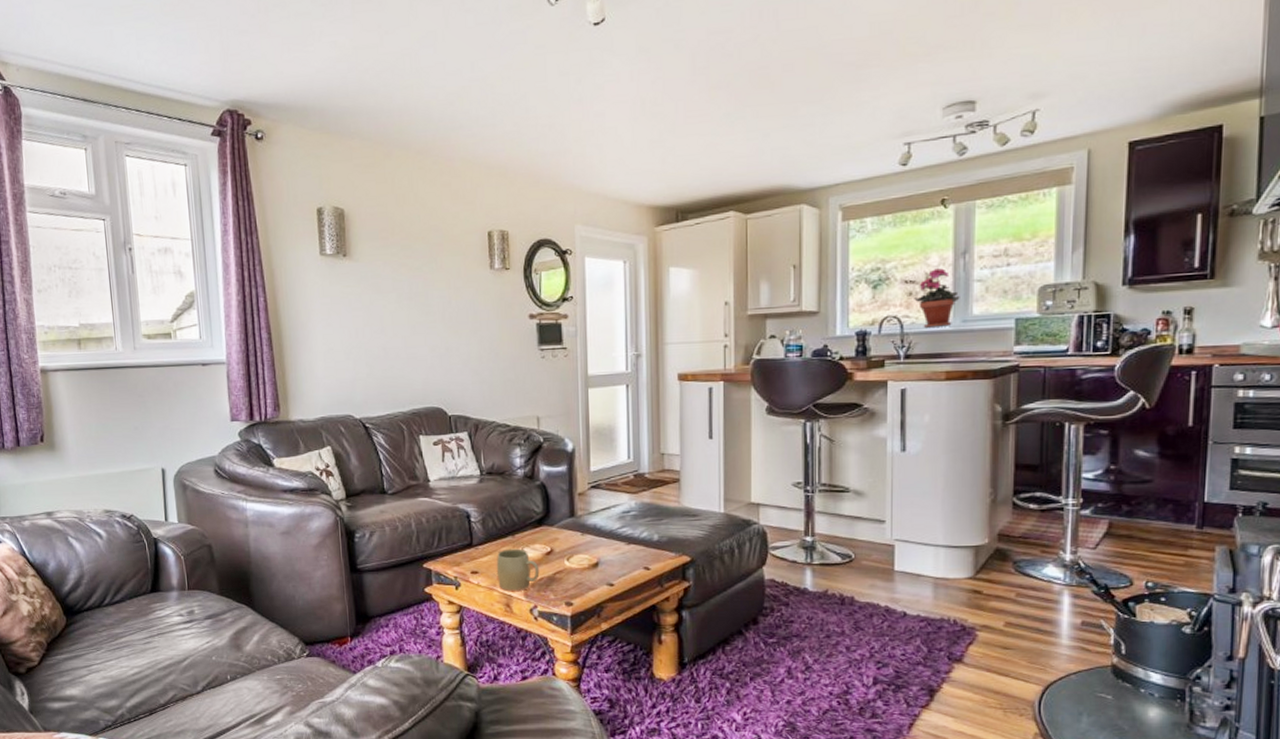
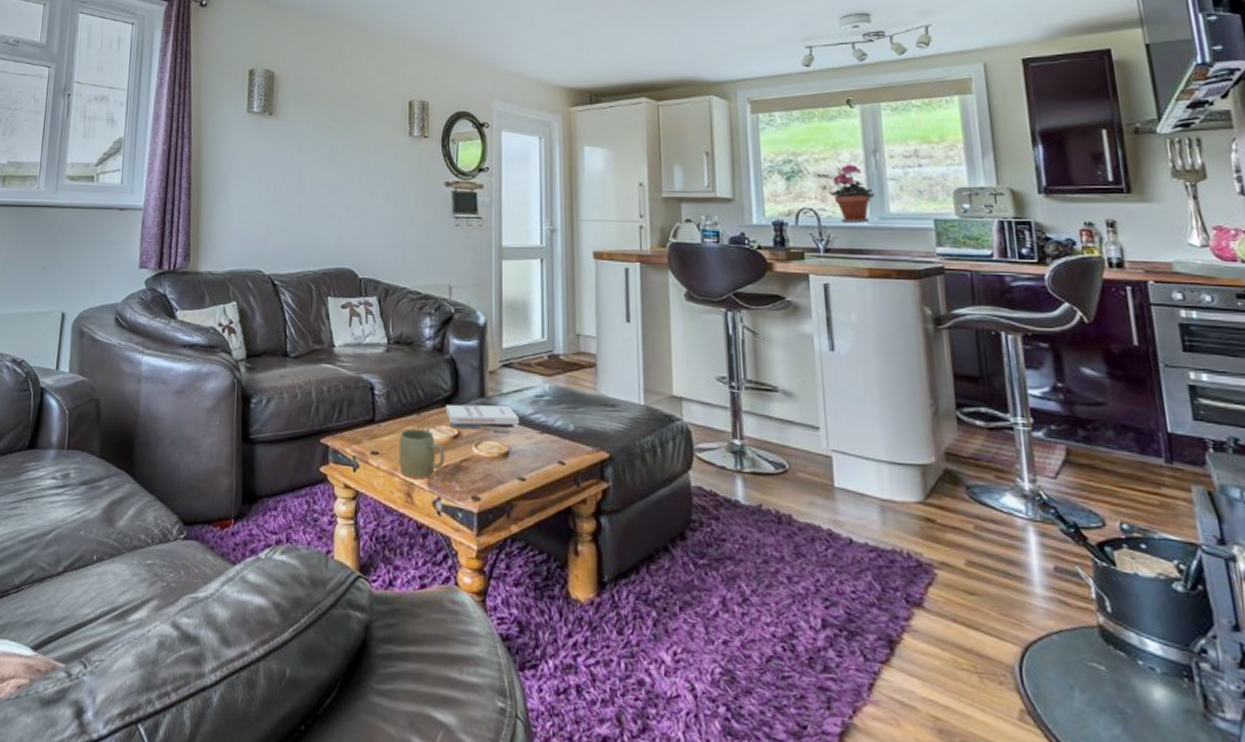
books: none [538,522,608,546] -> present [445,404,520,432]

